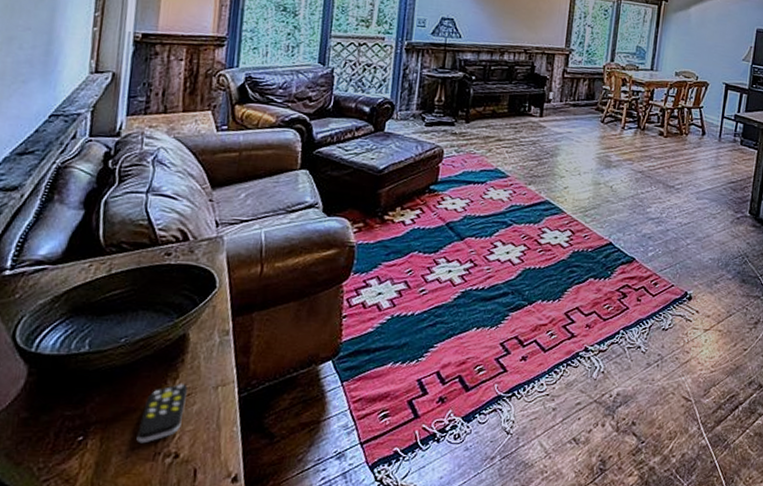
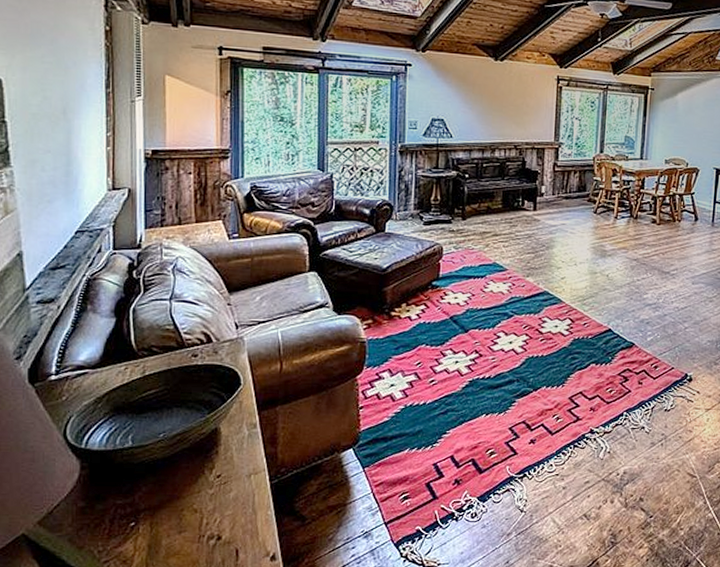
remote control: present [136,384,188,444] -> none [182,473,223,528]

